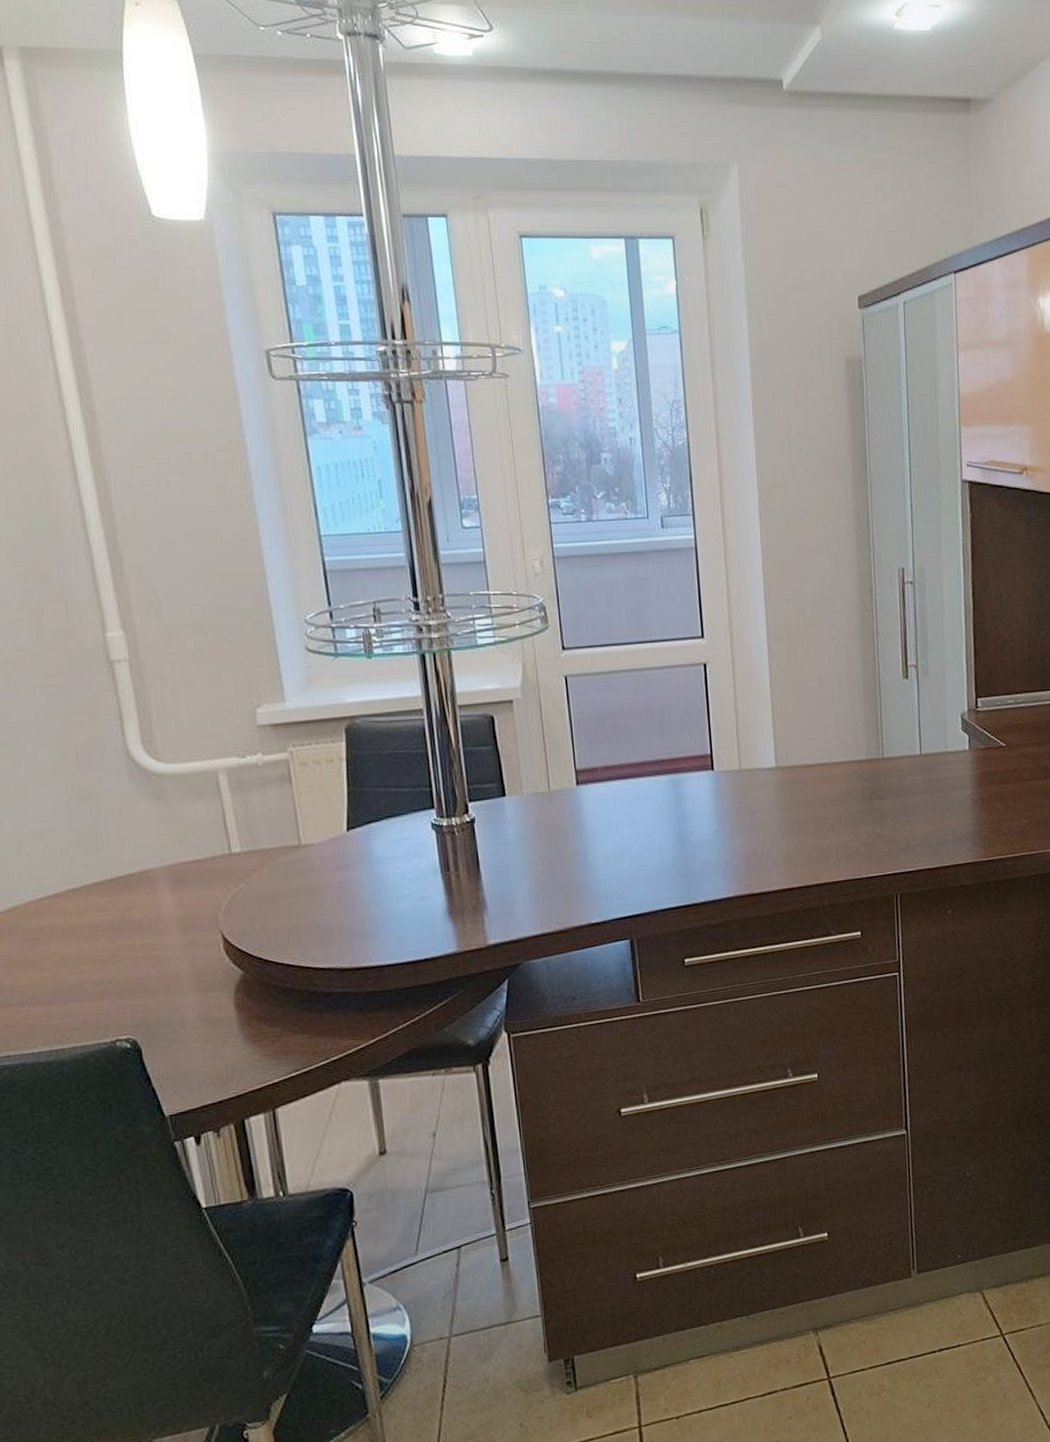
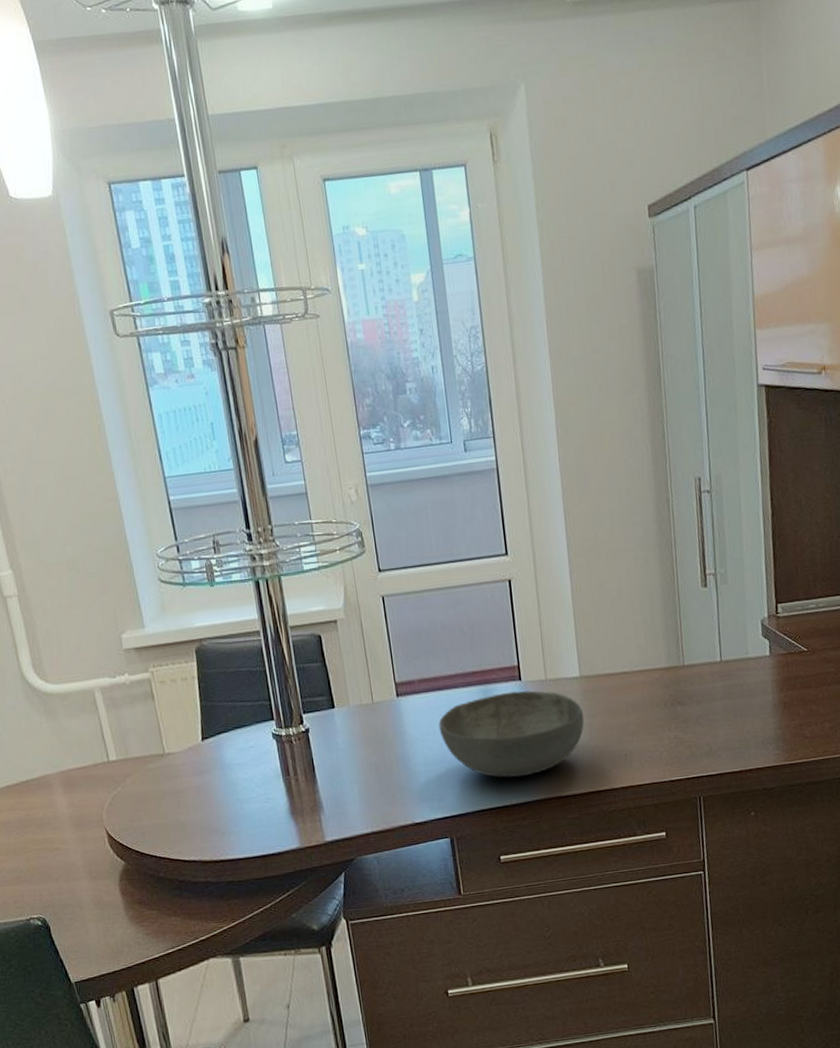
bowl: none [622,781,779,874] -> present [438,690,584,778]

